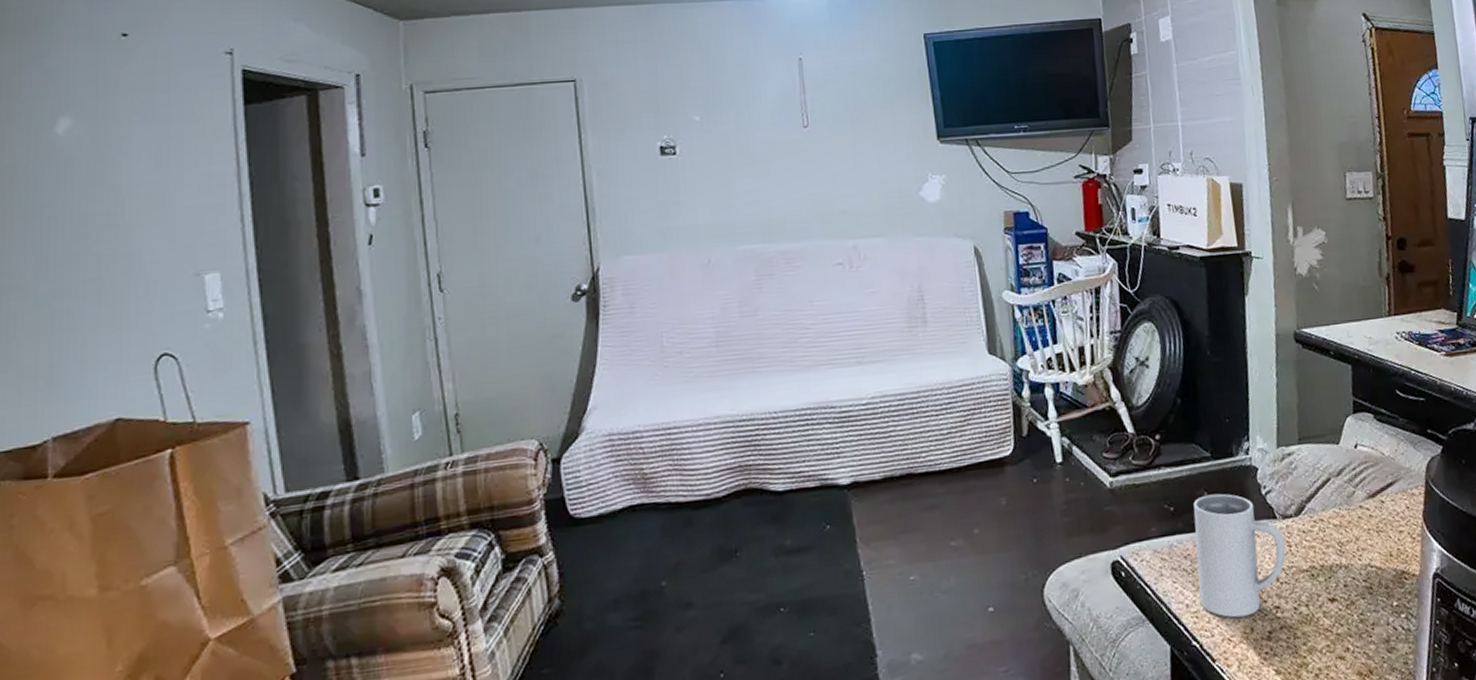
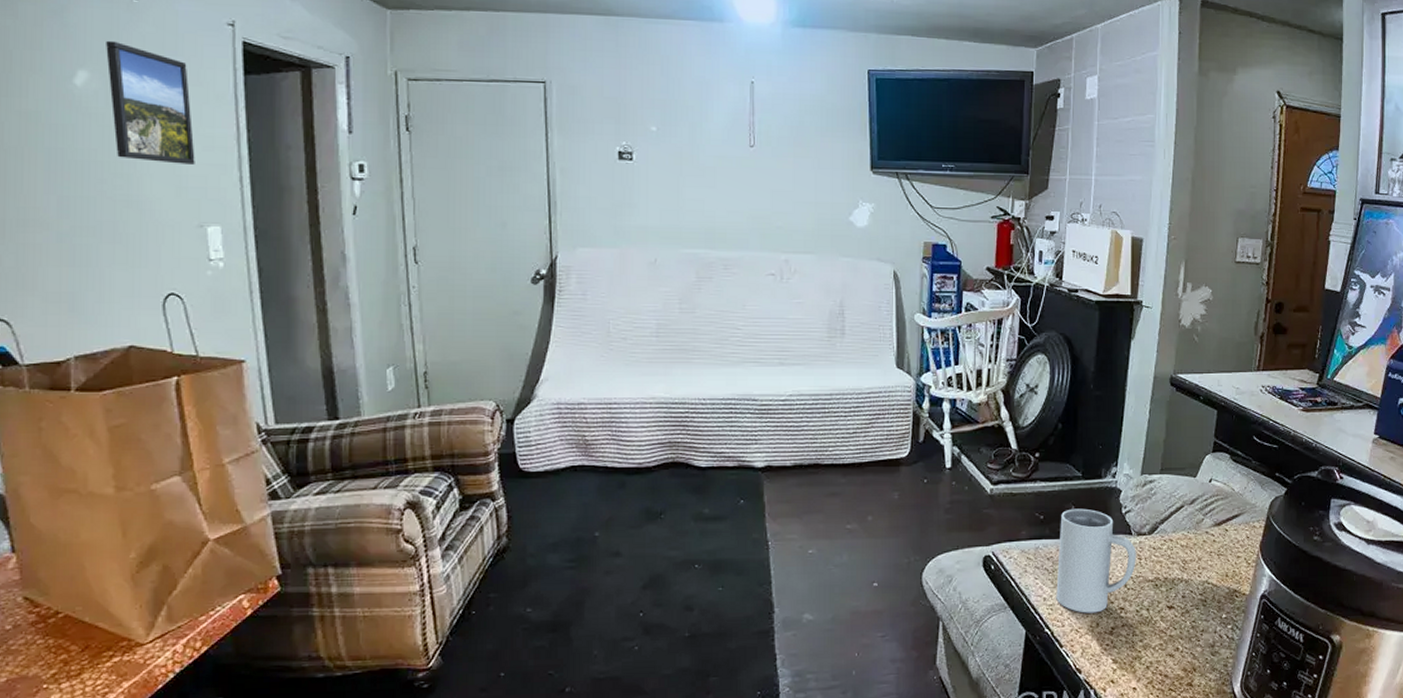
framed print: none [91,82,191,209] -> present [106,40,195,164]

